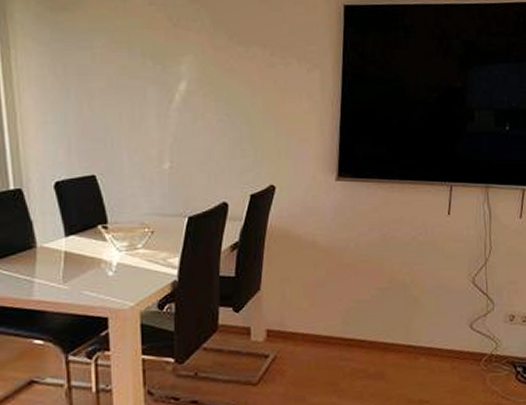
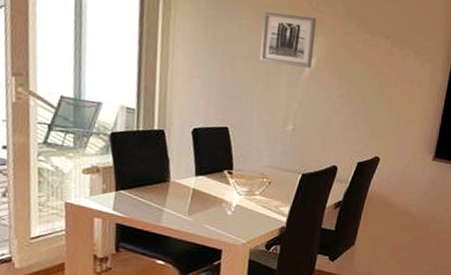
wall art: none [118,35,181,95] -> present [259,11,317,68]

